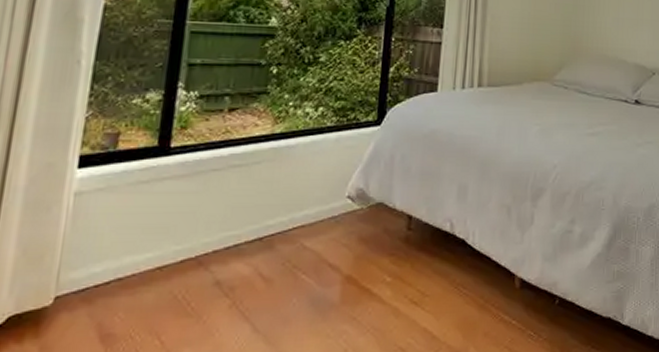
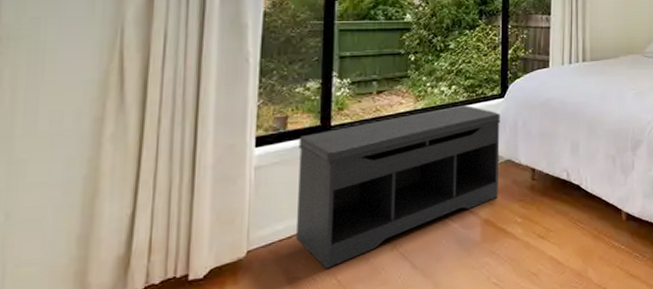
bench: none [114,131,375,326] -> present [295,105,500,269]

